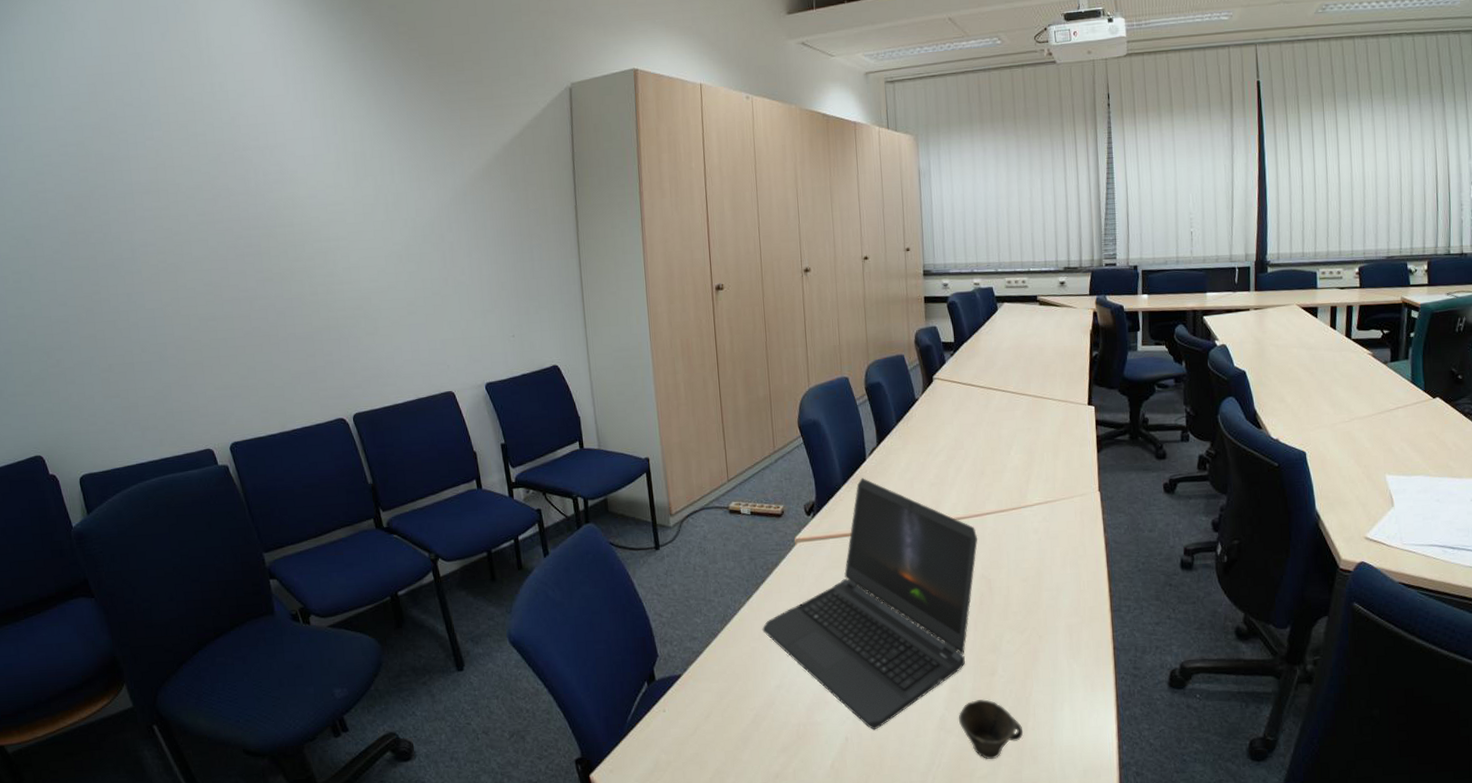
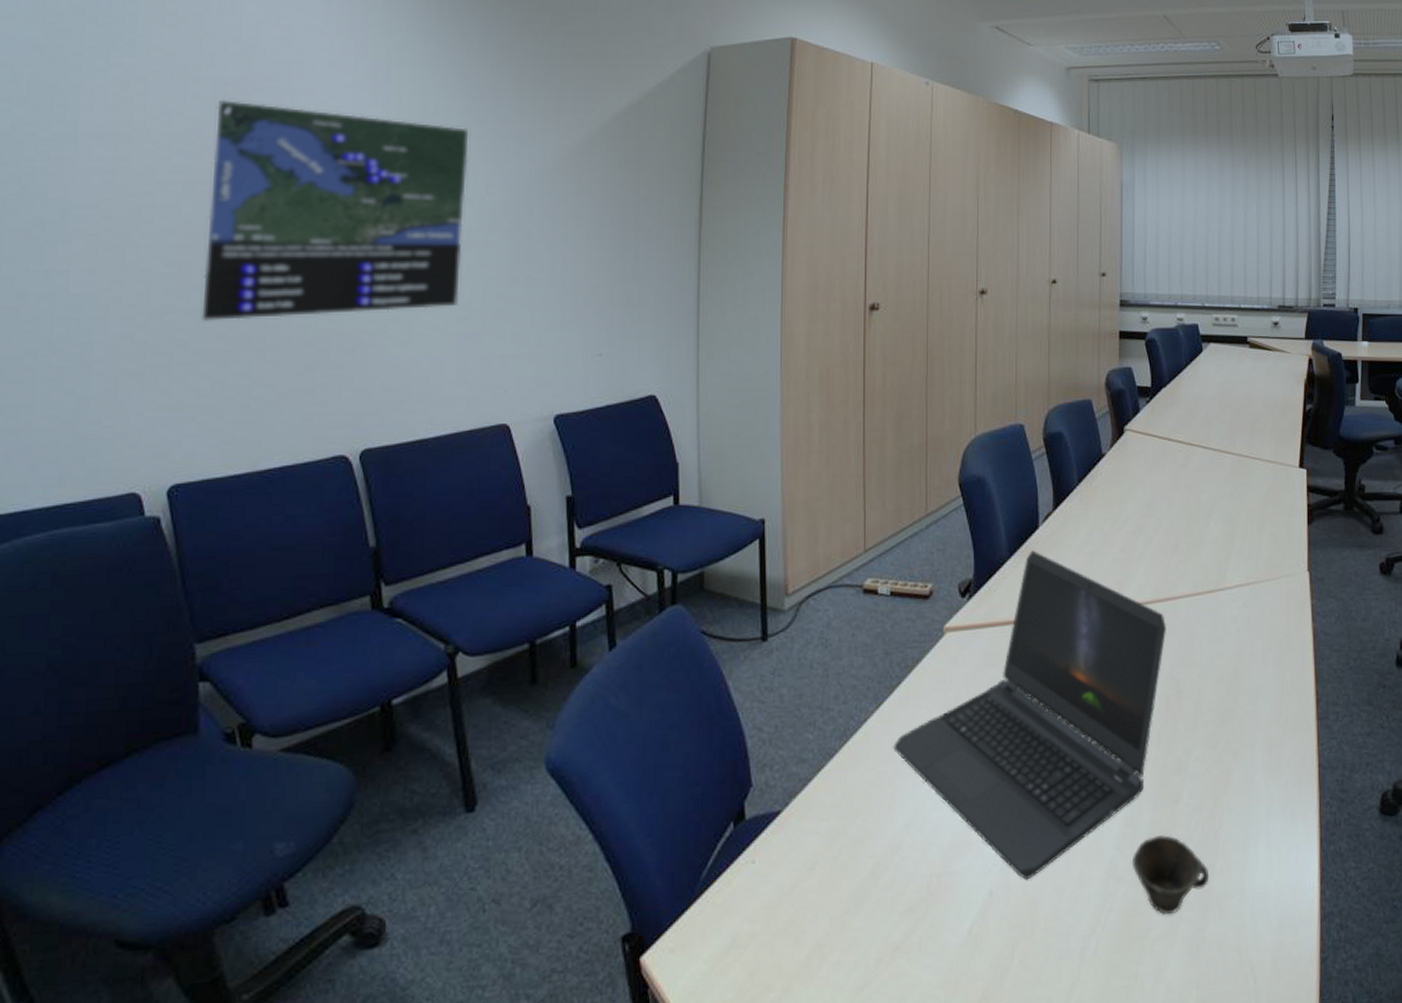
map: none [221,157,407,324] -> present [201,99,468,321]

